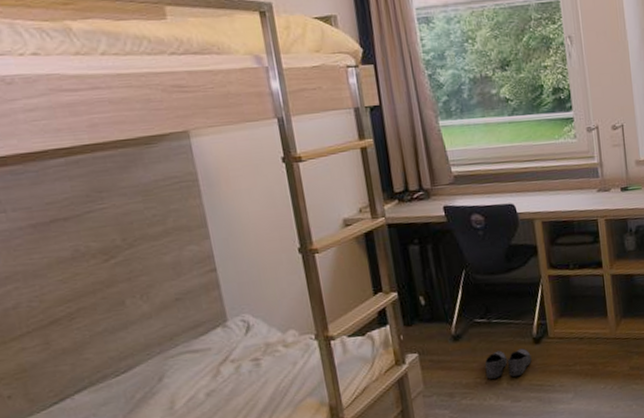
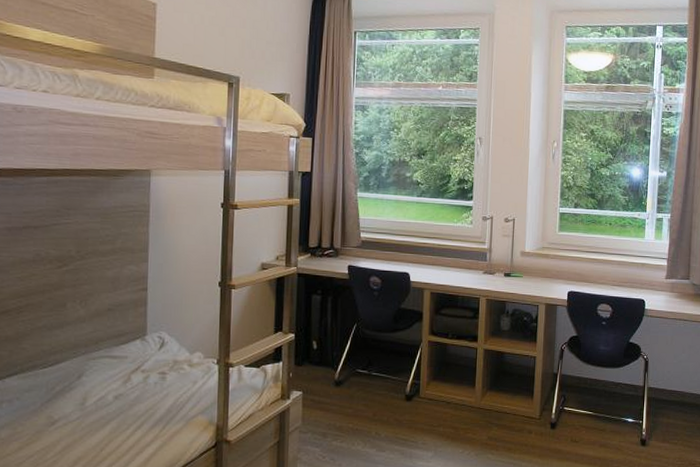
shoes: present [484,348,532,379] -> none [358,401,401,427]

